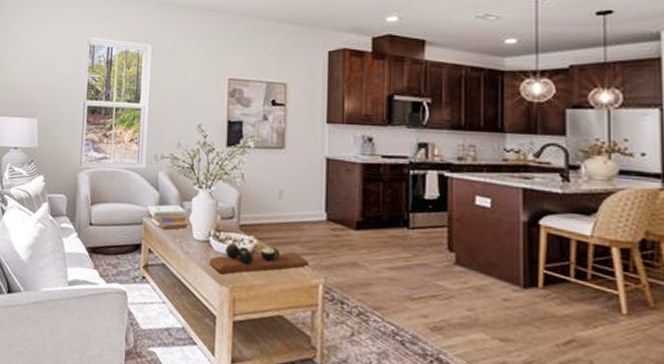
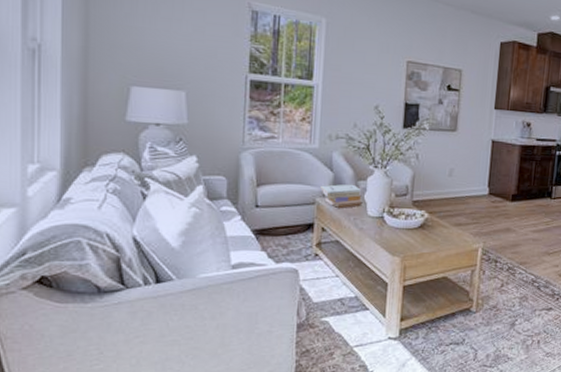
decorative tray: present [209,243,309,275] -> none [383,218,472,246]

